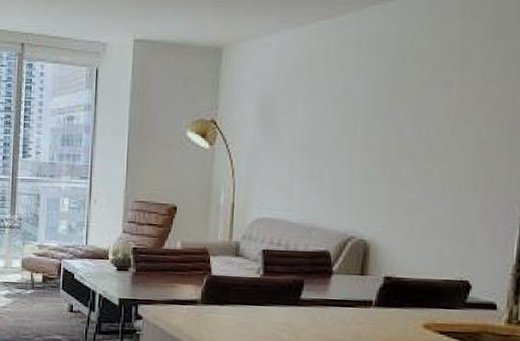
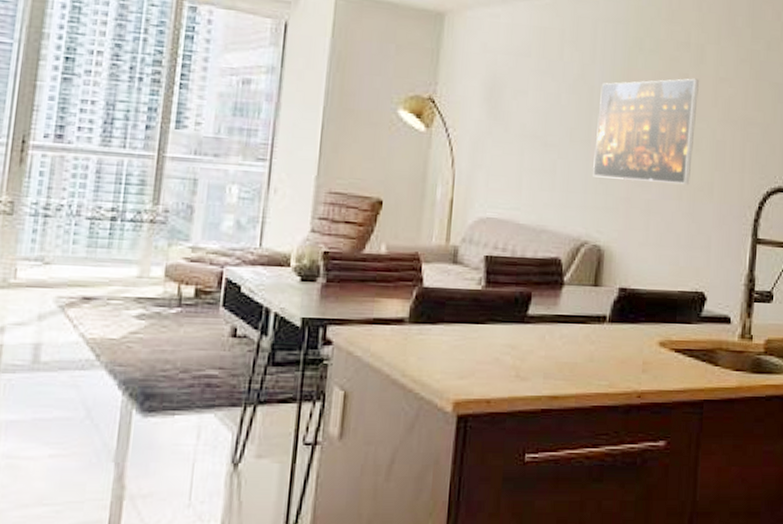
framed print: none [358,83,464,184] -> present [593,78,699,185]

